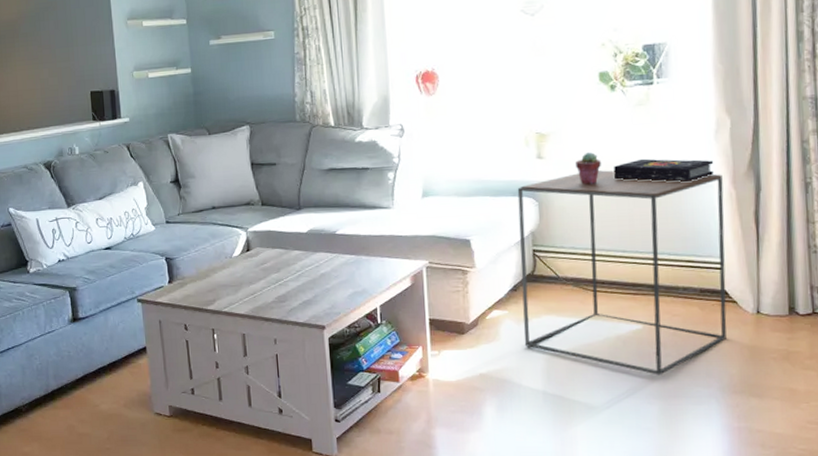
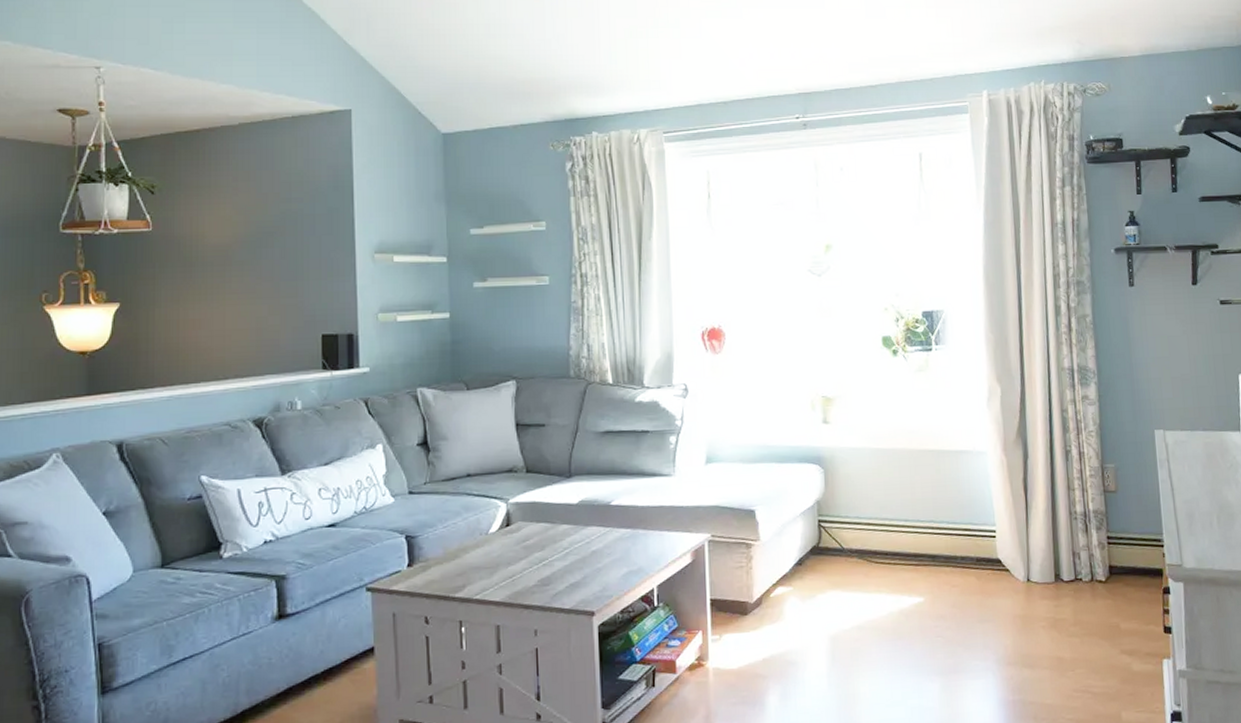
side table: present [517,170,727,375] -> none [803,436,1001,650]
potted succulent: present [576,152,601,185] -> none [860,418,884,451]
book: present [614,158,714,183] -> none [896,425,987,450]

